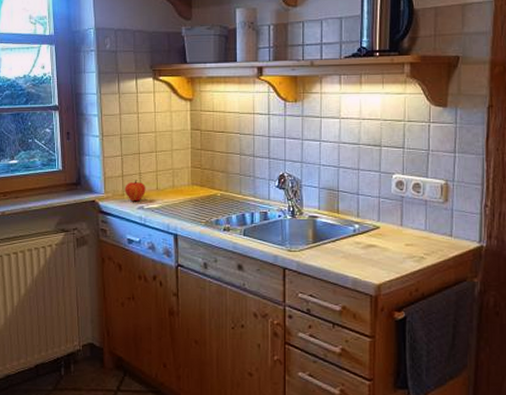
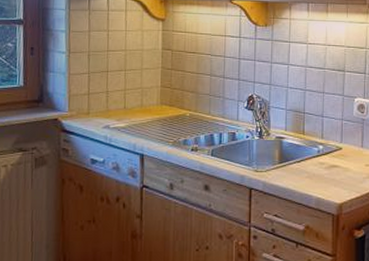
fruit: present [124,180,146,202] -> none [90,98,113,121]

